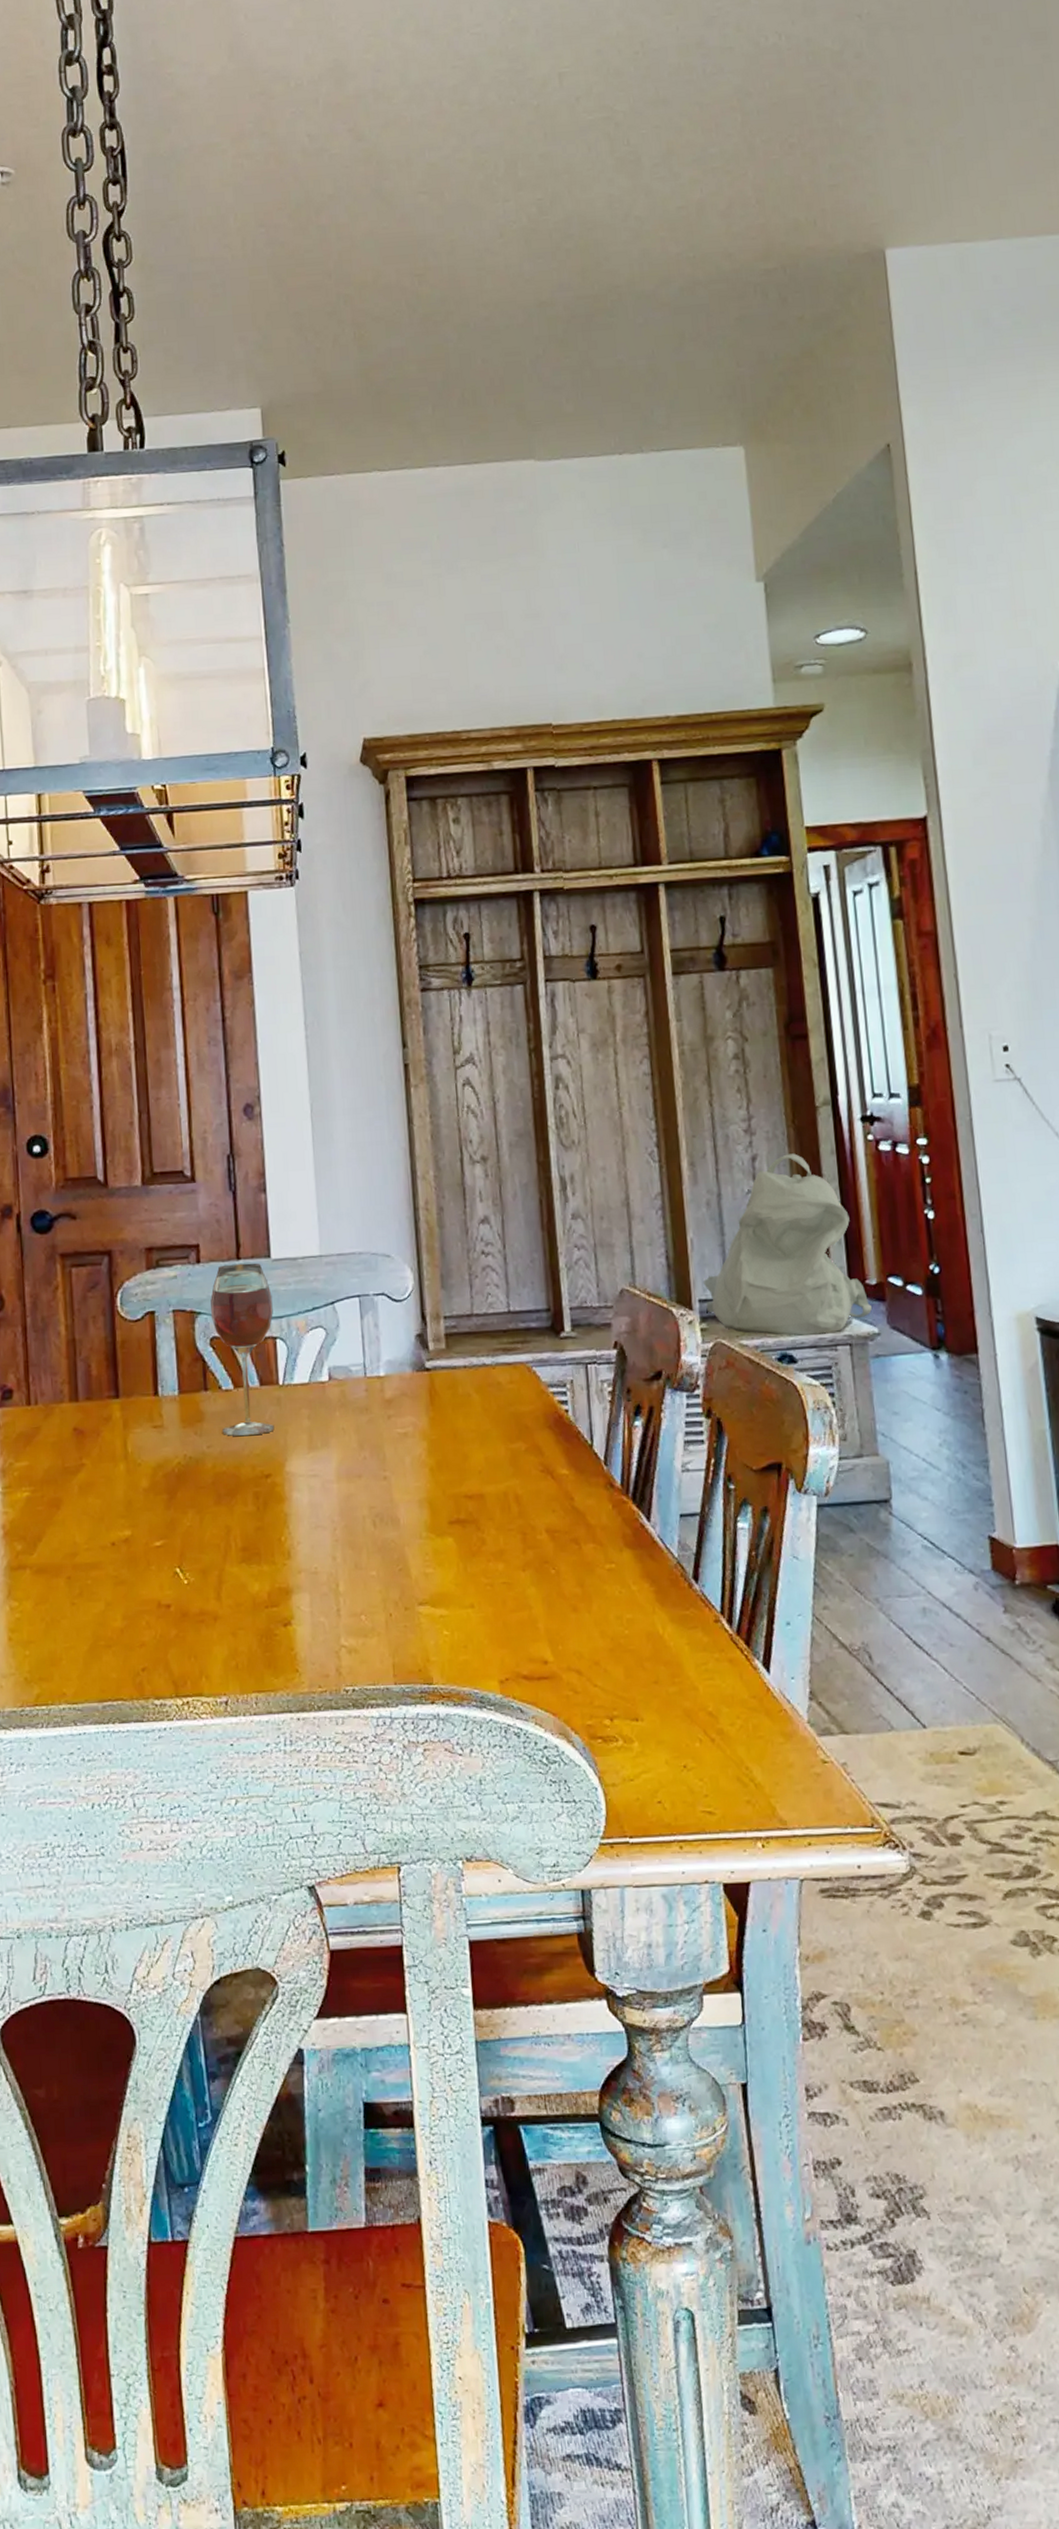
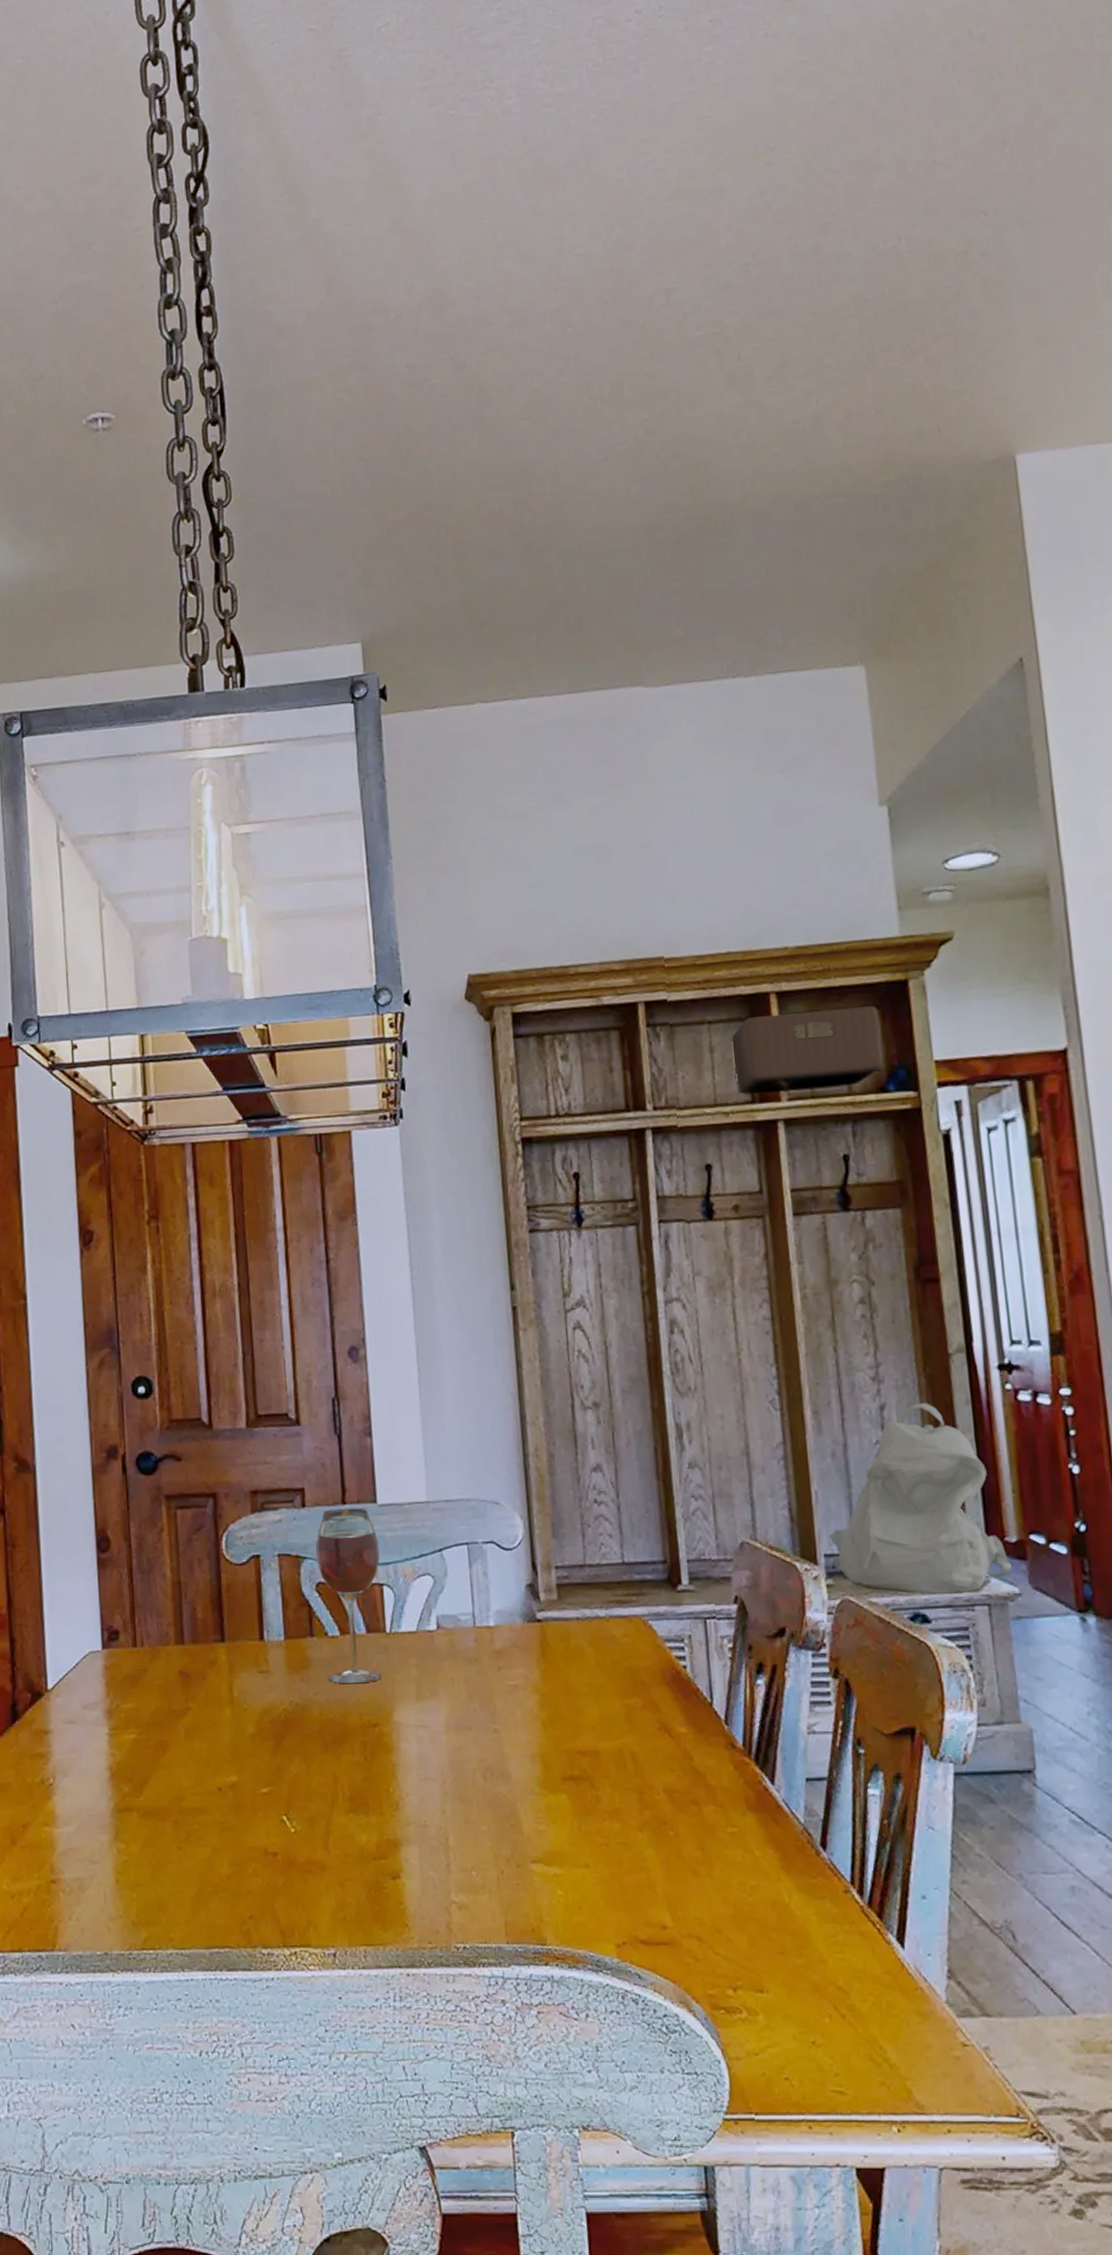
basket: none [616,774,757,859] -> present [731,1006,883,1095]

